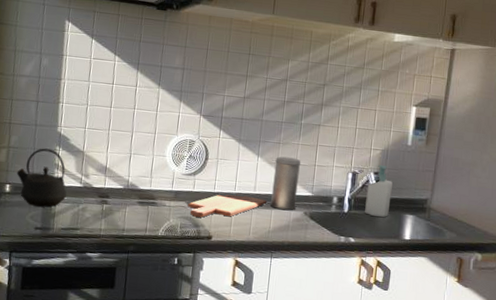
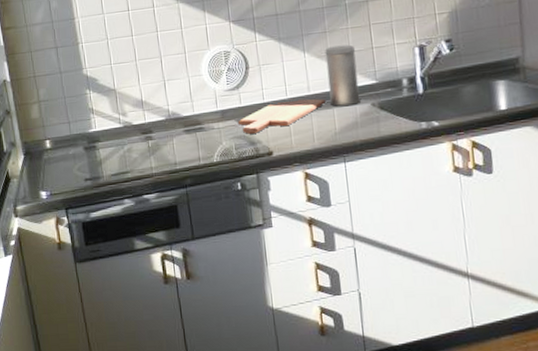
kettle: present [16,148,67,207] -> none [53,94,108,157]
soap bottle: present [365,165,393,218] -> none [441,29,474,92]

